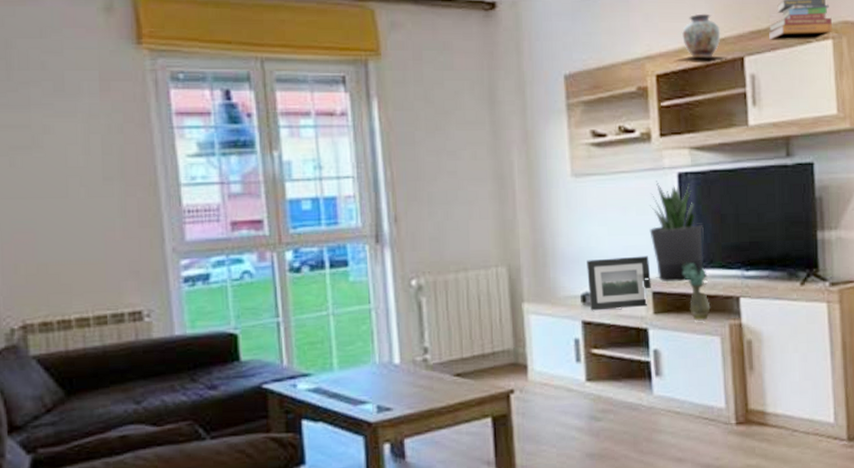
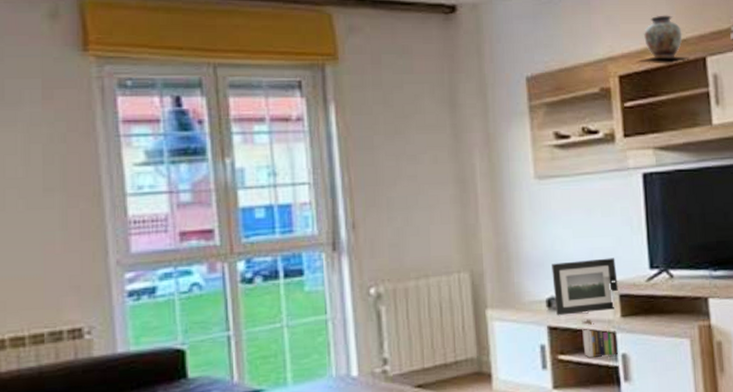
books: none [615,315,648,352] -> present [582,319,617,358]
planter: present [649,181,704,283] -> none [615,181,671,285]
vase: present [681,261,711,321] -> none [648,262,679,323]

